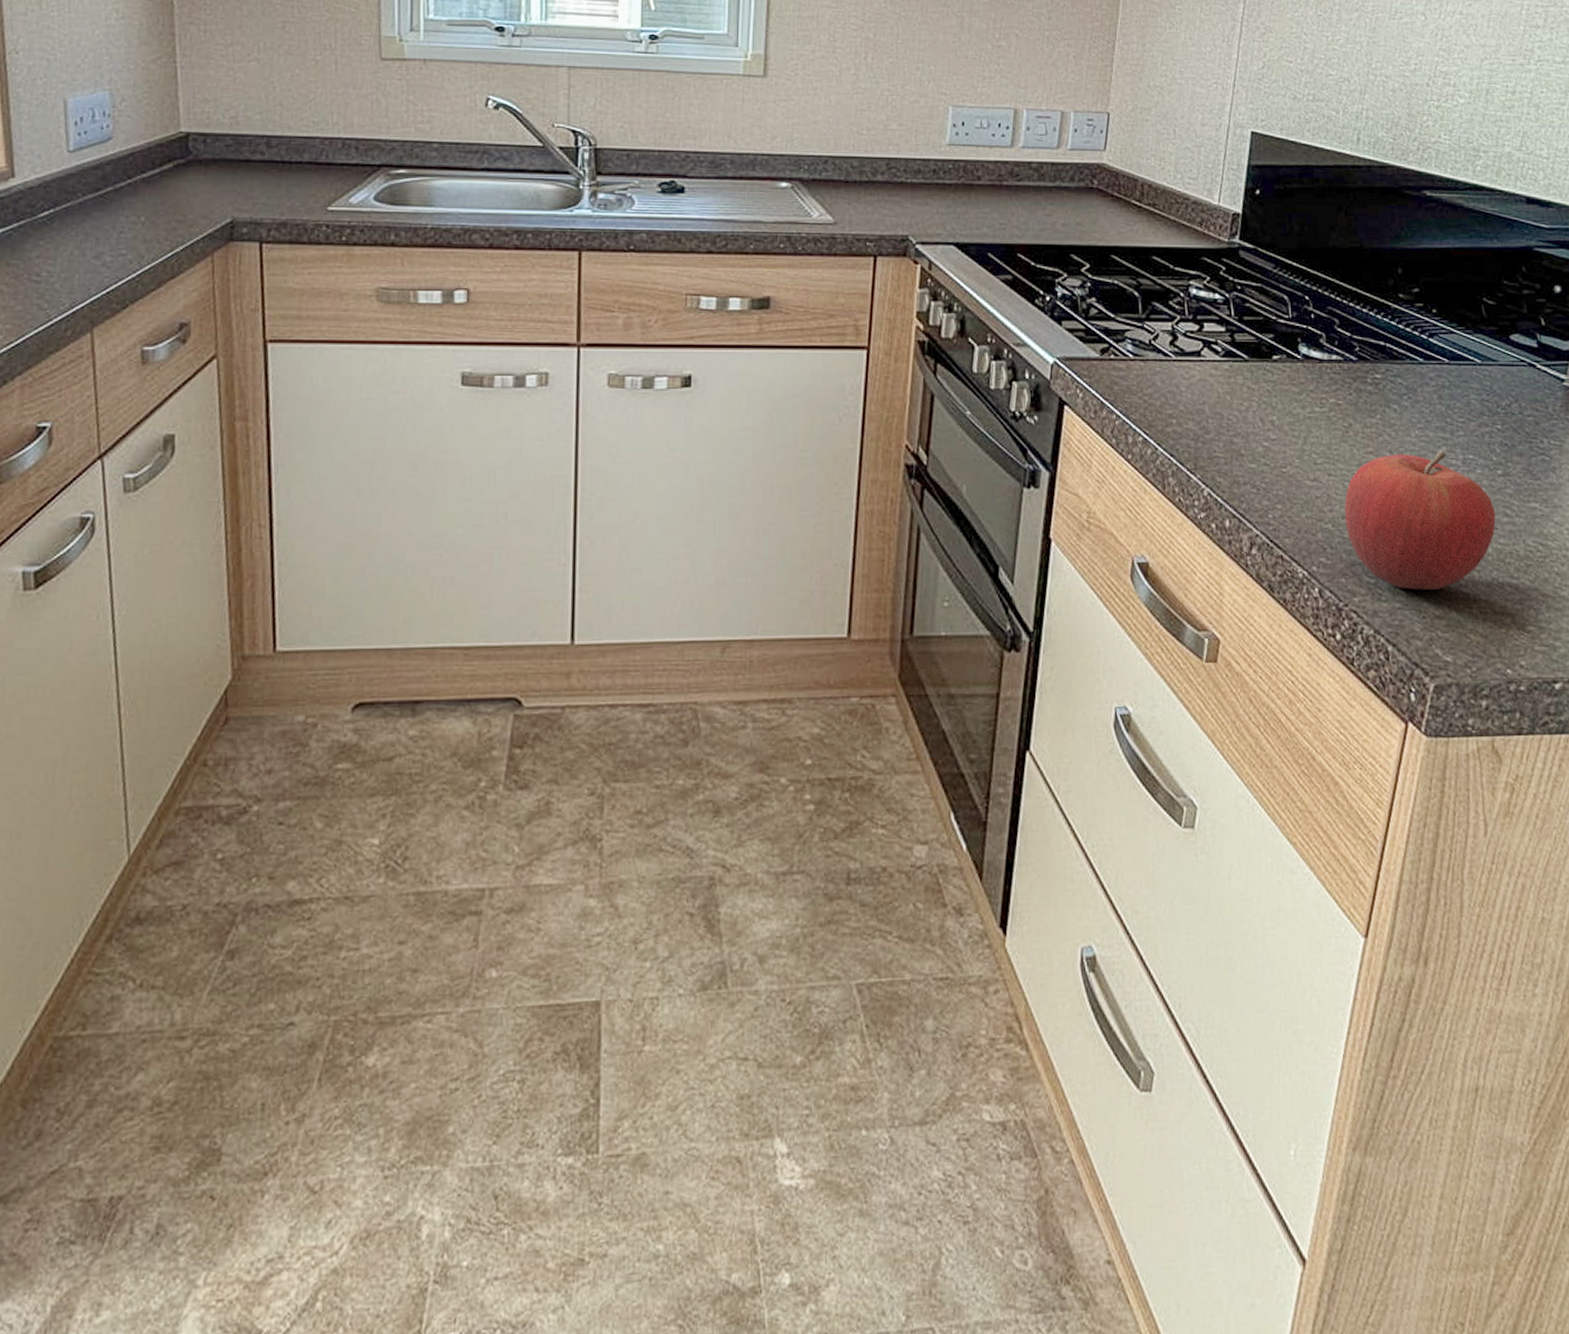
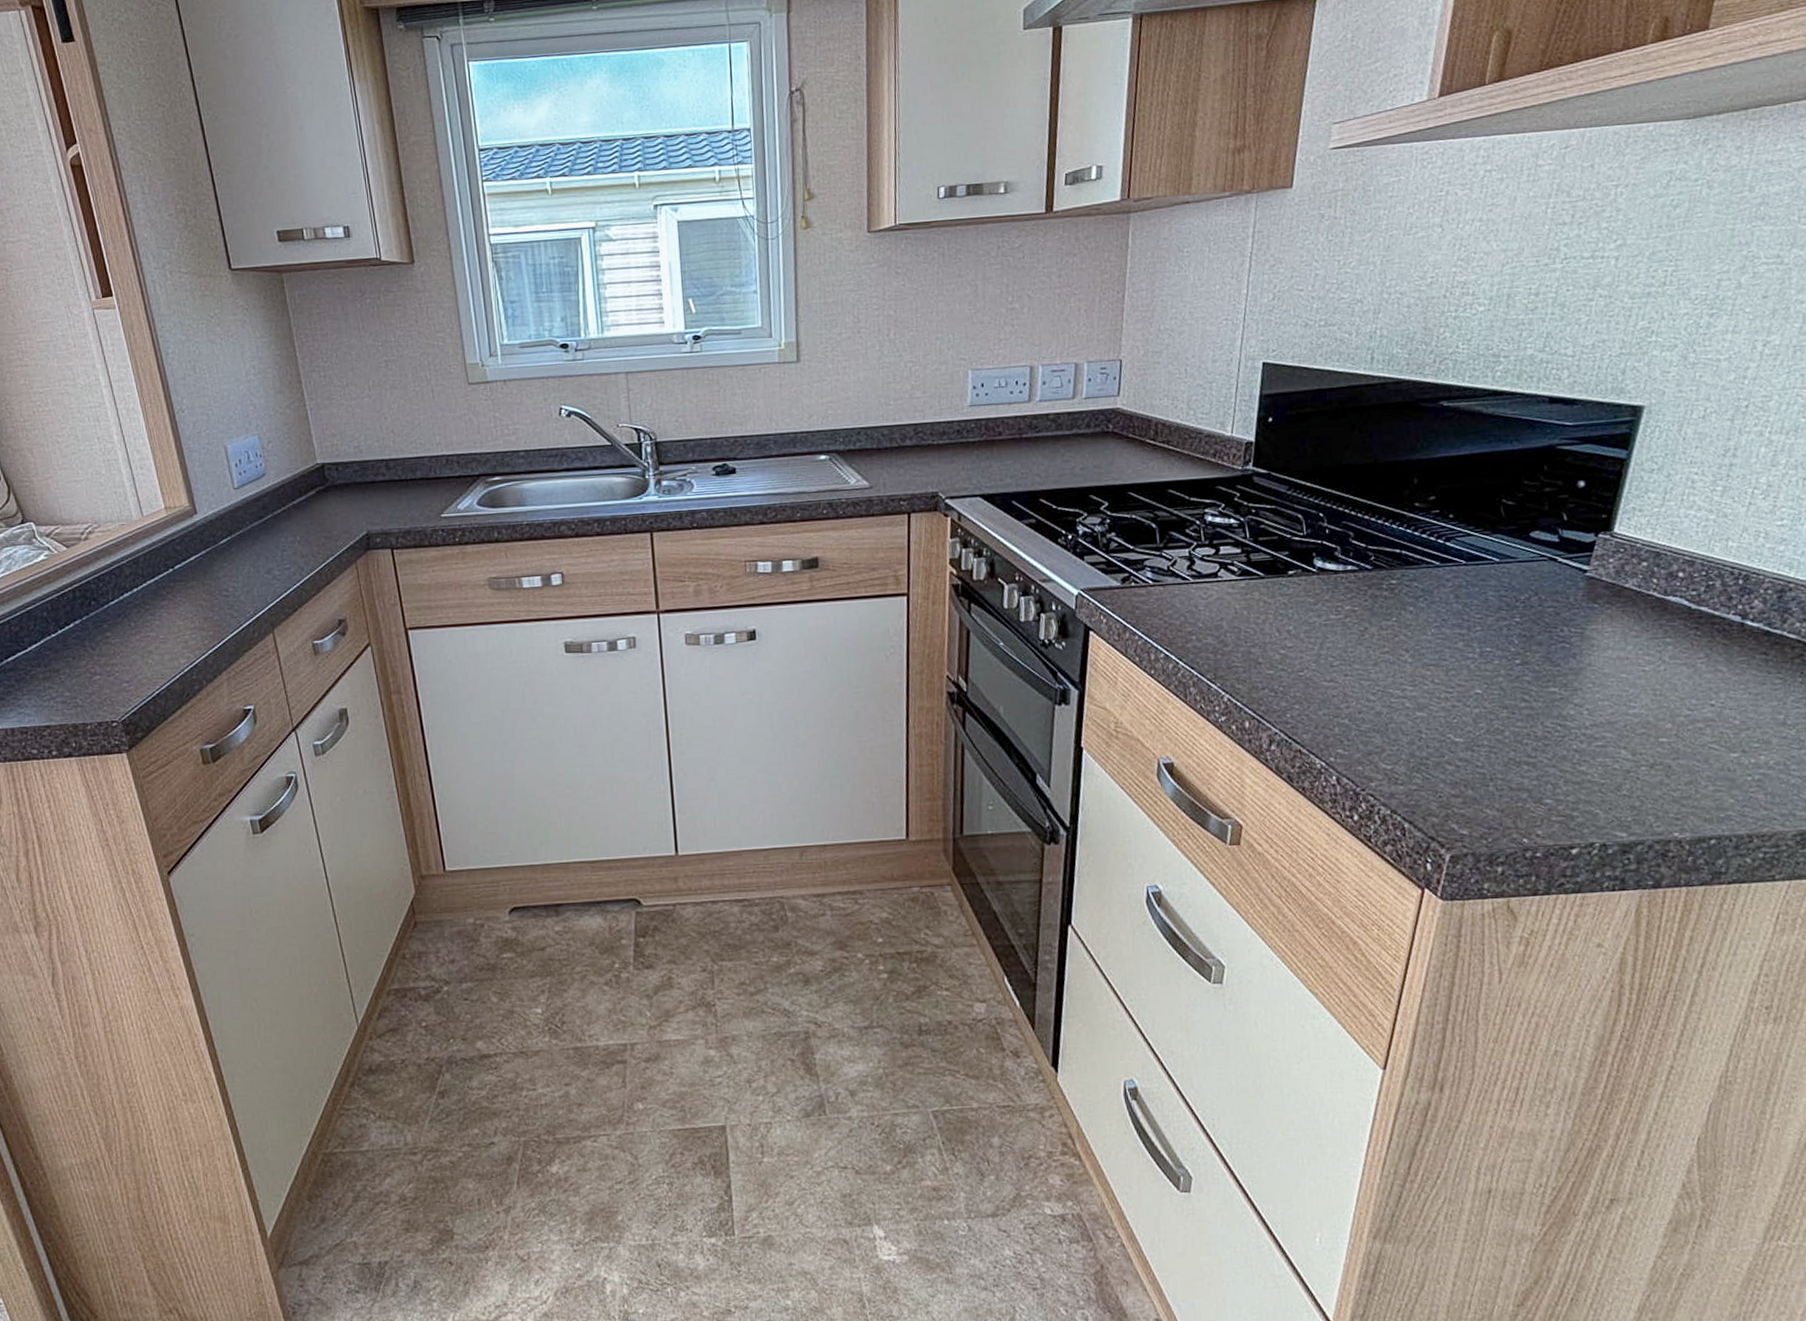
fruit: present [1344,450,1496,590] -> none [1361,645,1514,773]

